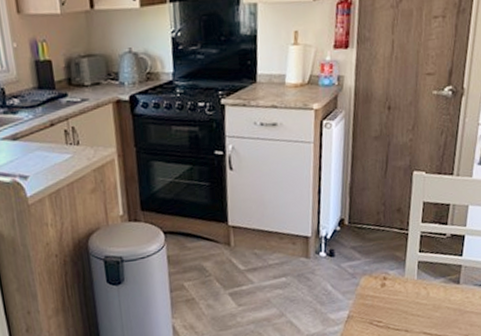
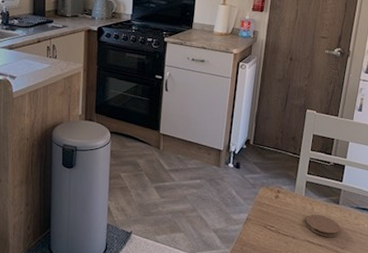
coaster: none [420,299,463,325] -> present [305,214,340,237]

